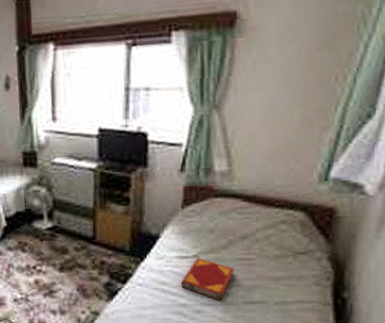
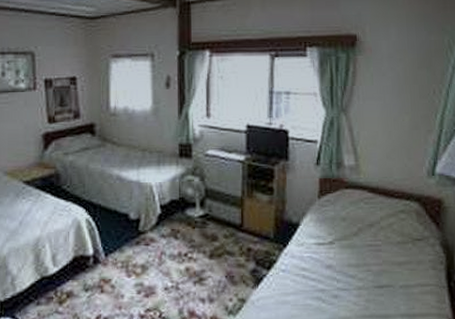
hardback book: present [180,258,234,302] -> none [319,244,365,287]

